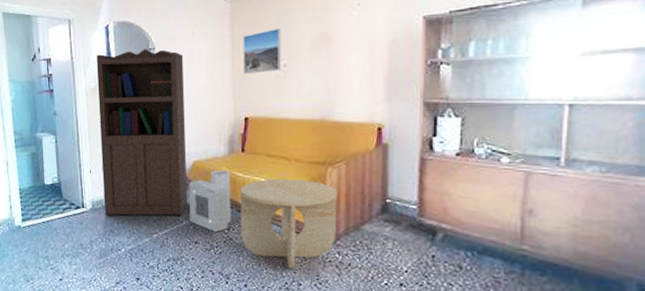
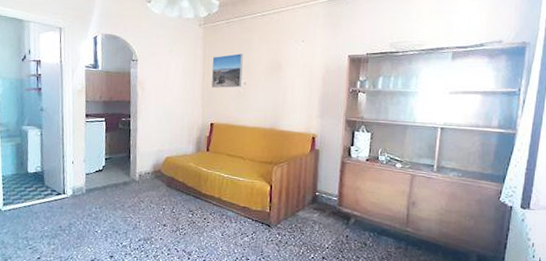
bookcase: present [97,49,188,216] -> none [84,59,162,203]
air purifier: present [189,170,238,232] -> none [160,165,201,217]
side table: present [240,178,338,269] -> none [202,174,280,247]

